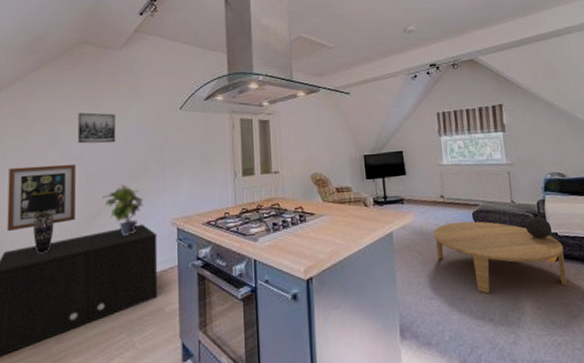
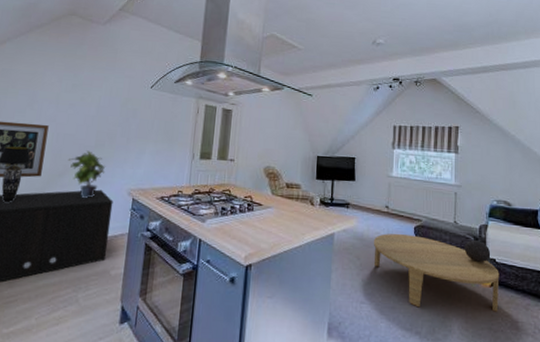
wall art: present [78,112,116,144] -> none [53,79,92,111]

